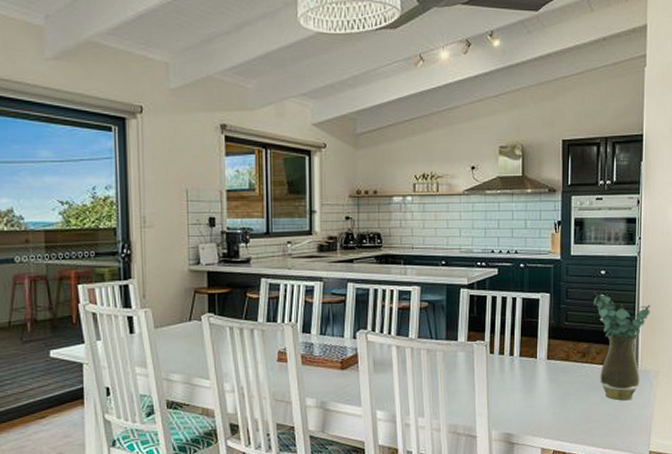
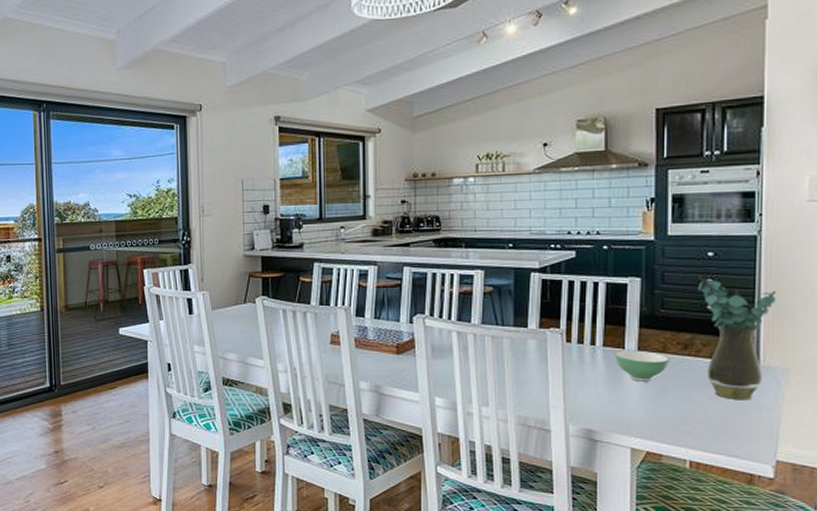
bowl: none [528,359,572,388] -> present [614,350,670,382]

